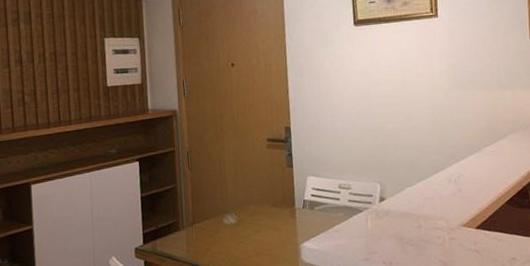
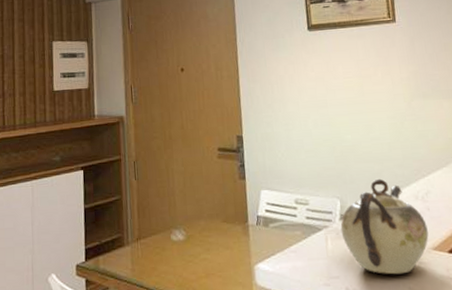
teapot: none [379,164,459,249] -> present [340,178,429,275]

